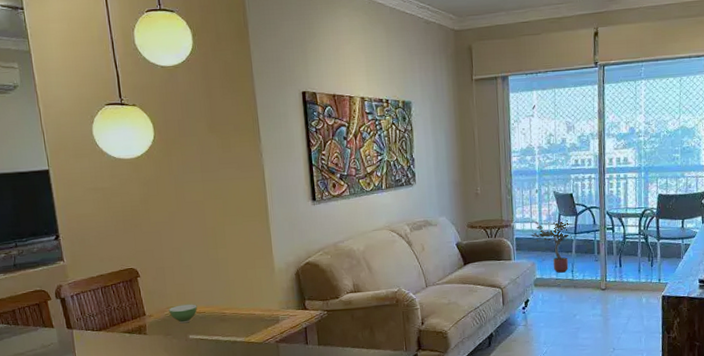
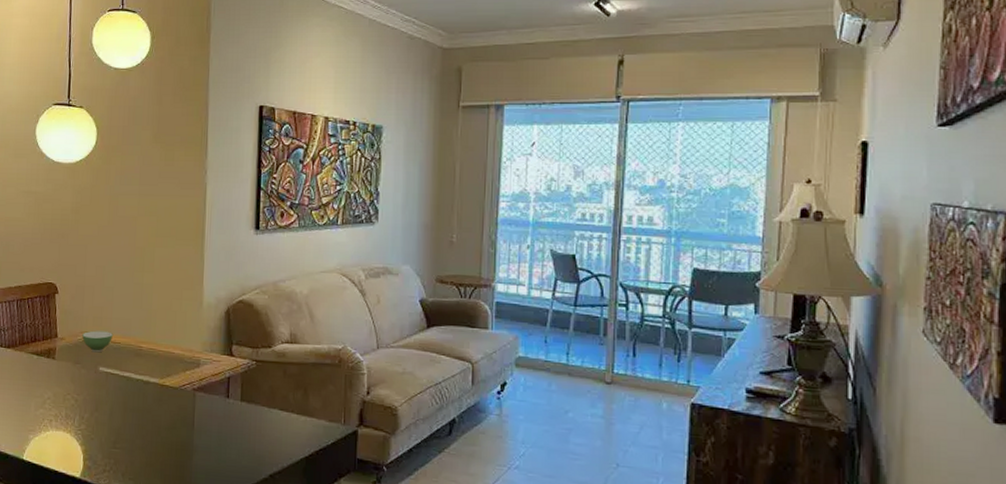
potted tree: present [530,220,572,274] -> none [515,285,570,355]

